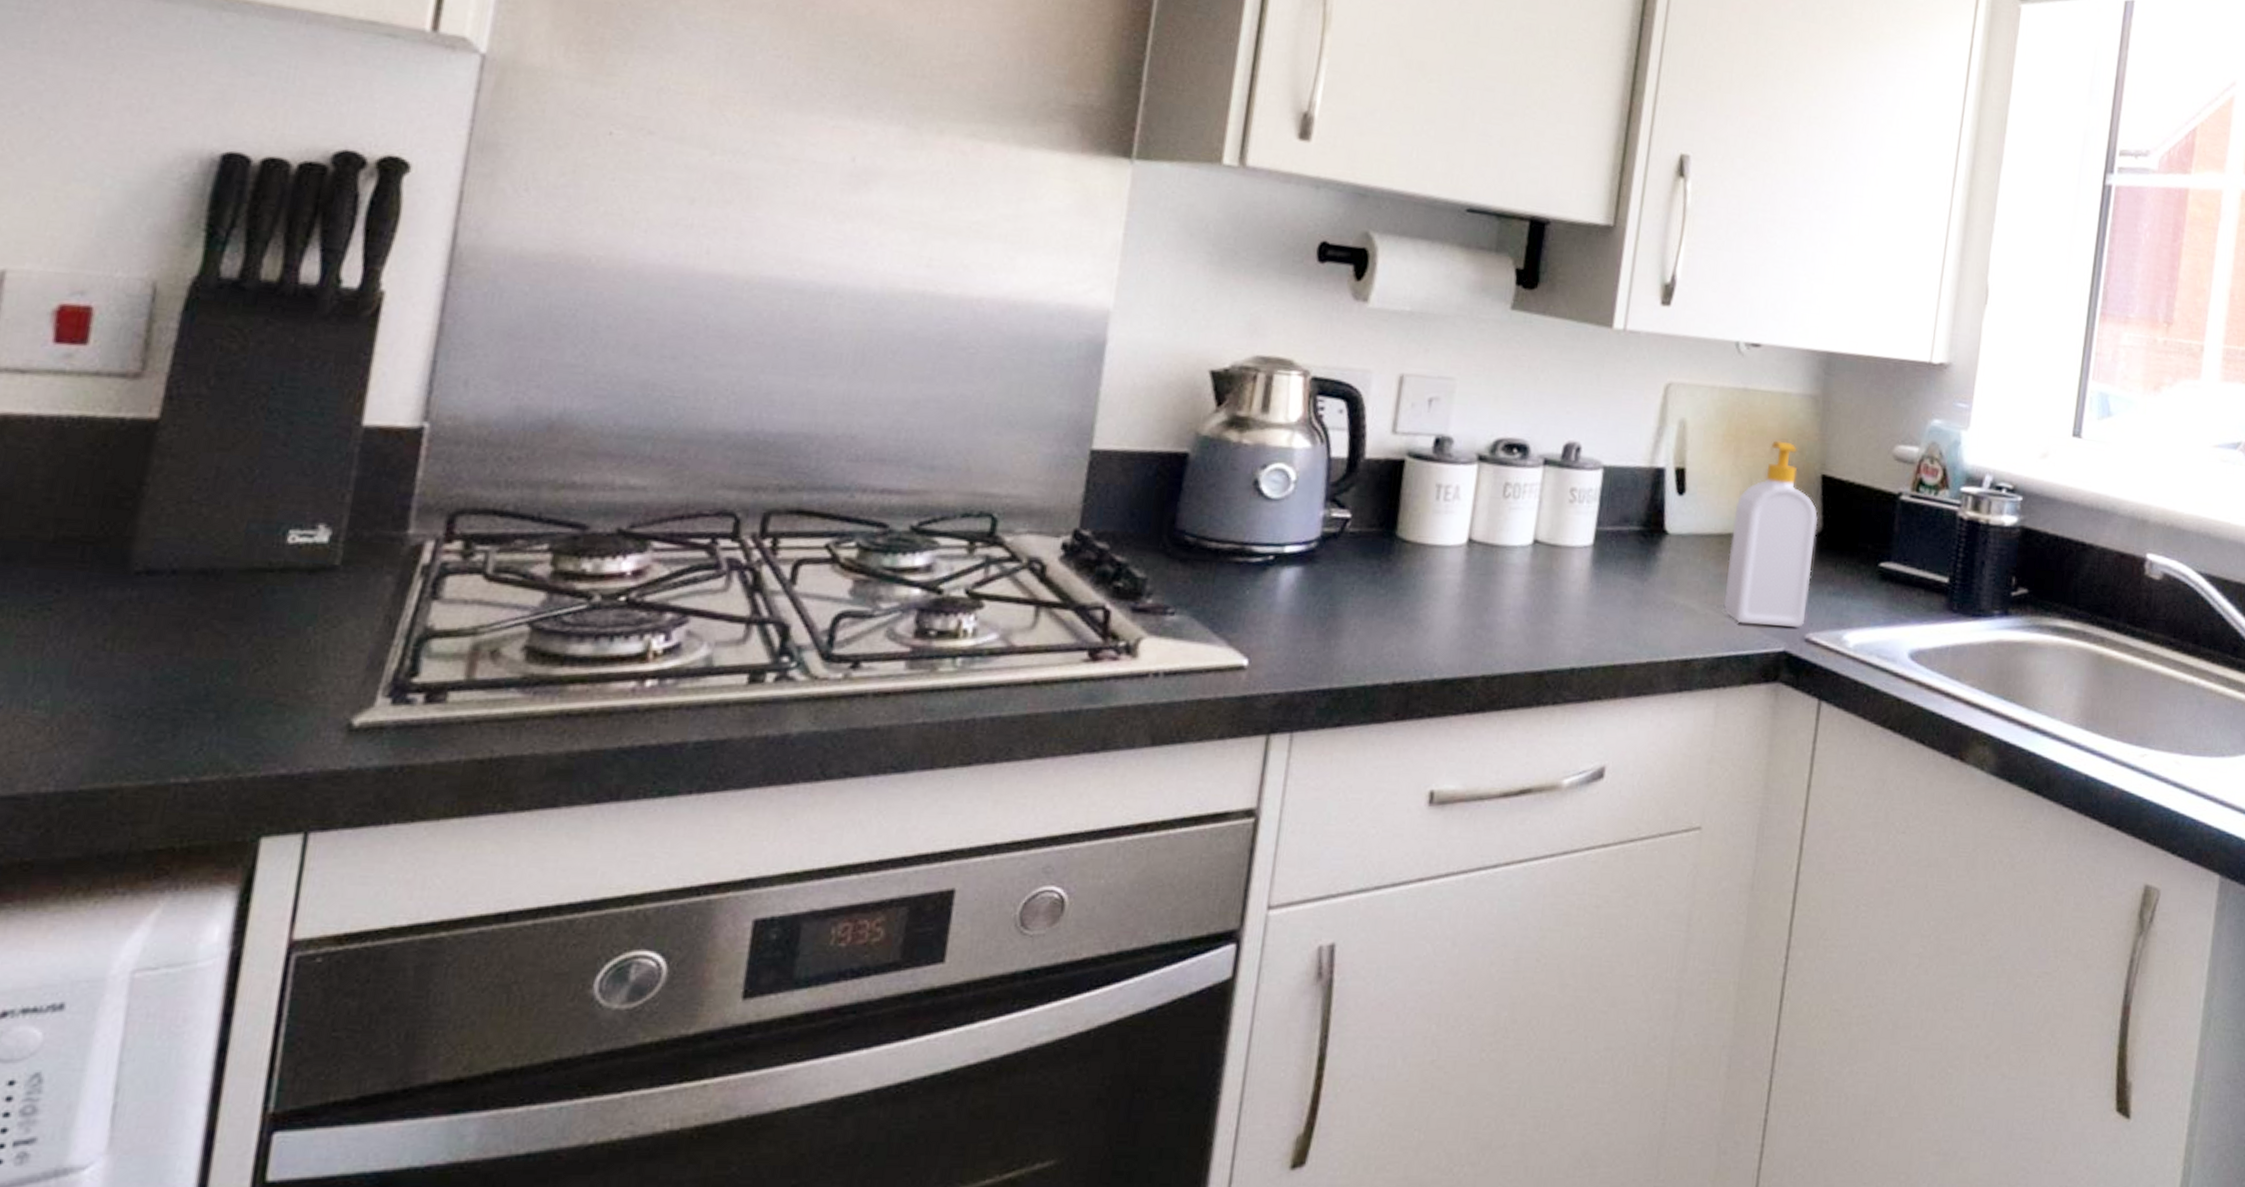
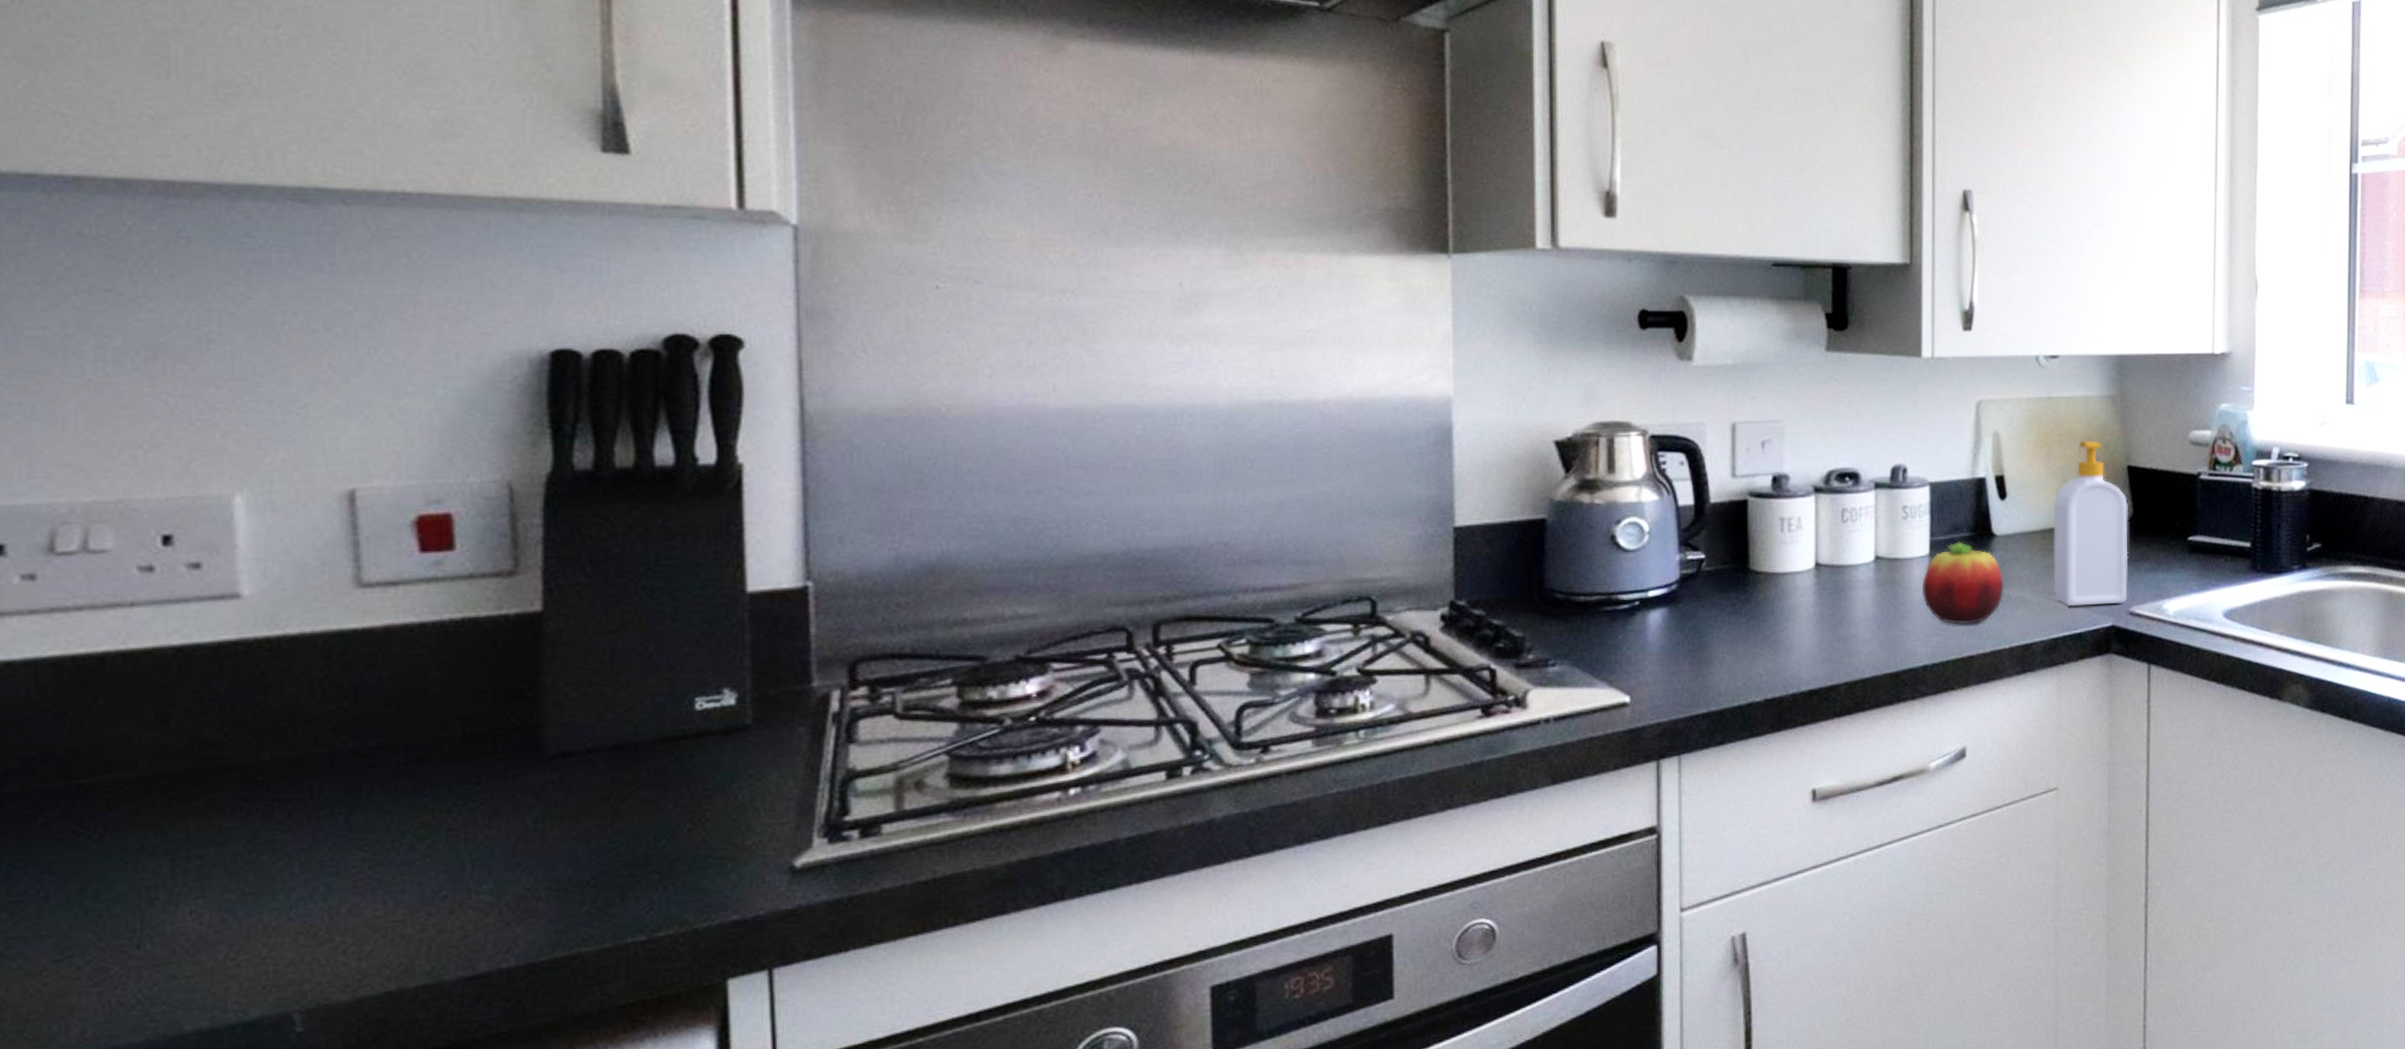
fruit: none [1580,535,1670,629] -> present [1923,541,2003,625]

